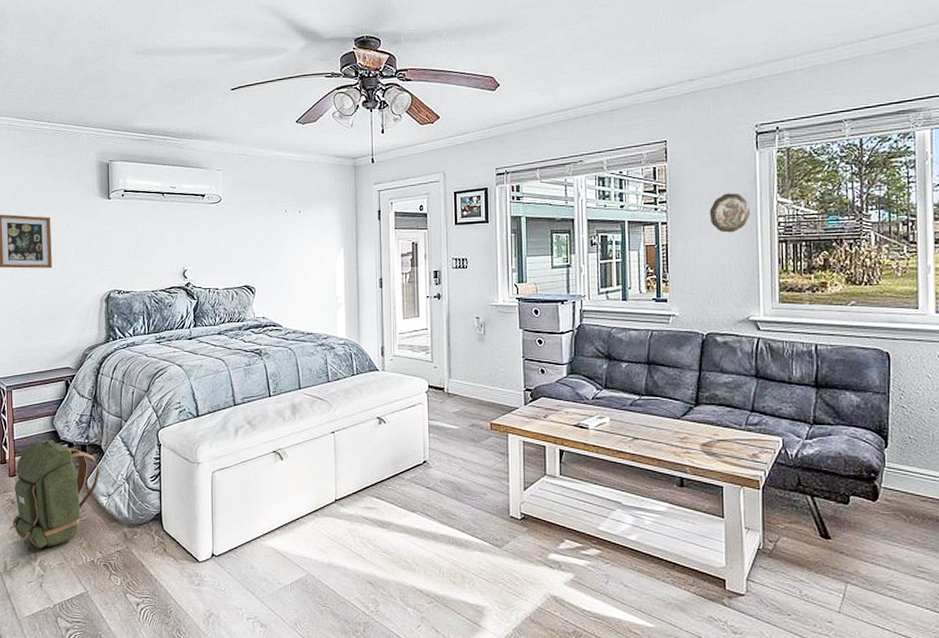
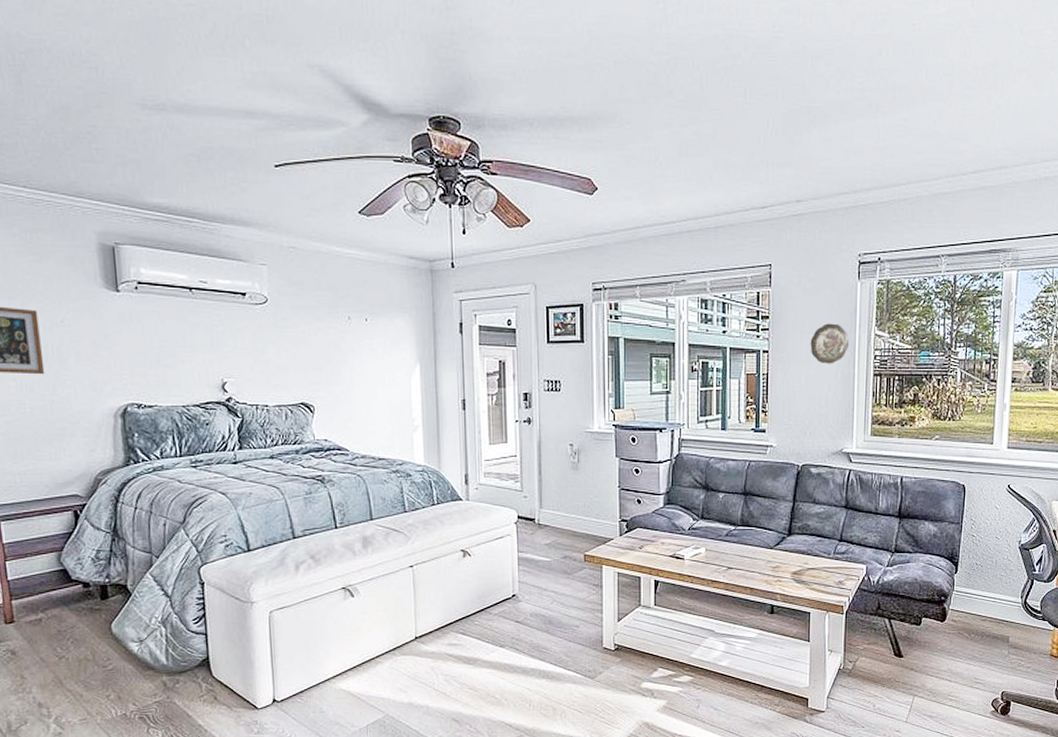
backpack: present [8,439,99,548] -> none [9,579,127,703]

